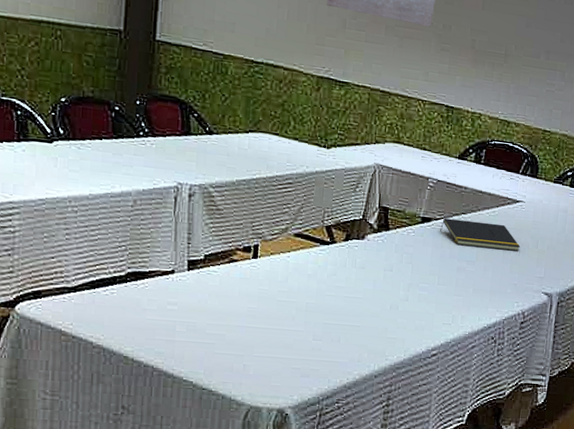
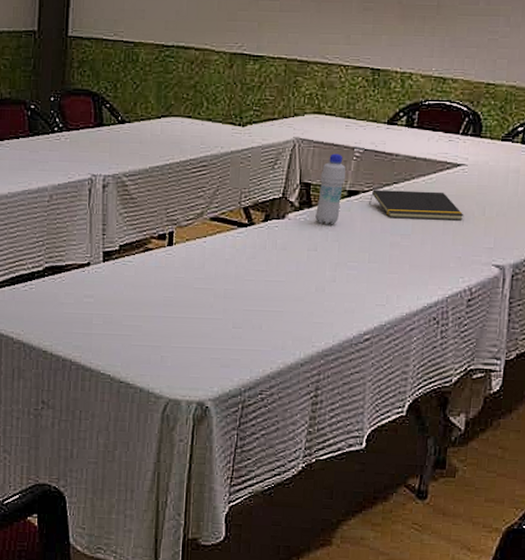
bottle: none [392,181,421,248] -> present [315,153,346,225]

